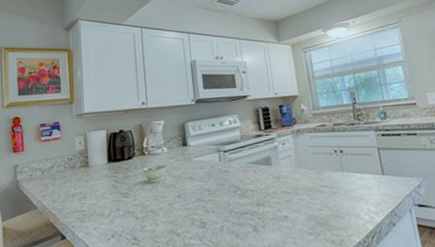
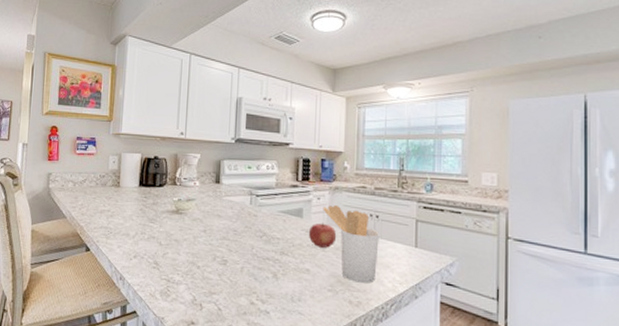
fruit: none [279,167,308,192] -> present [308,223,337,248]
utensil holder: none [289,147,352,221] -> present [323,204,379,284]

